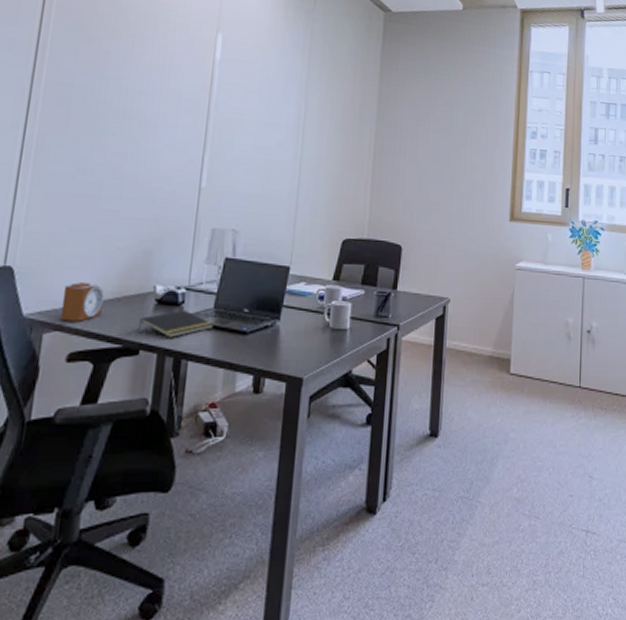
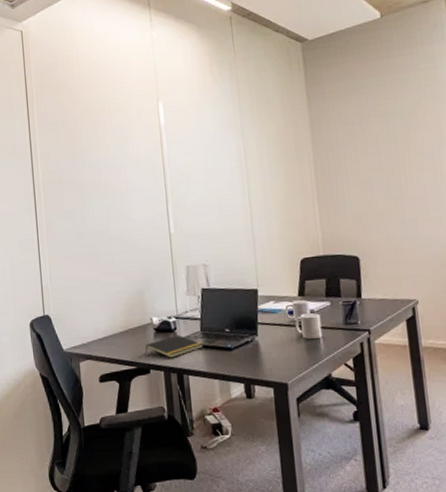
alarm clock: present [59,282,104,322] -> none [86,321,117,352]

